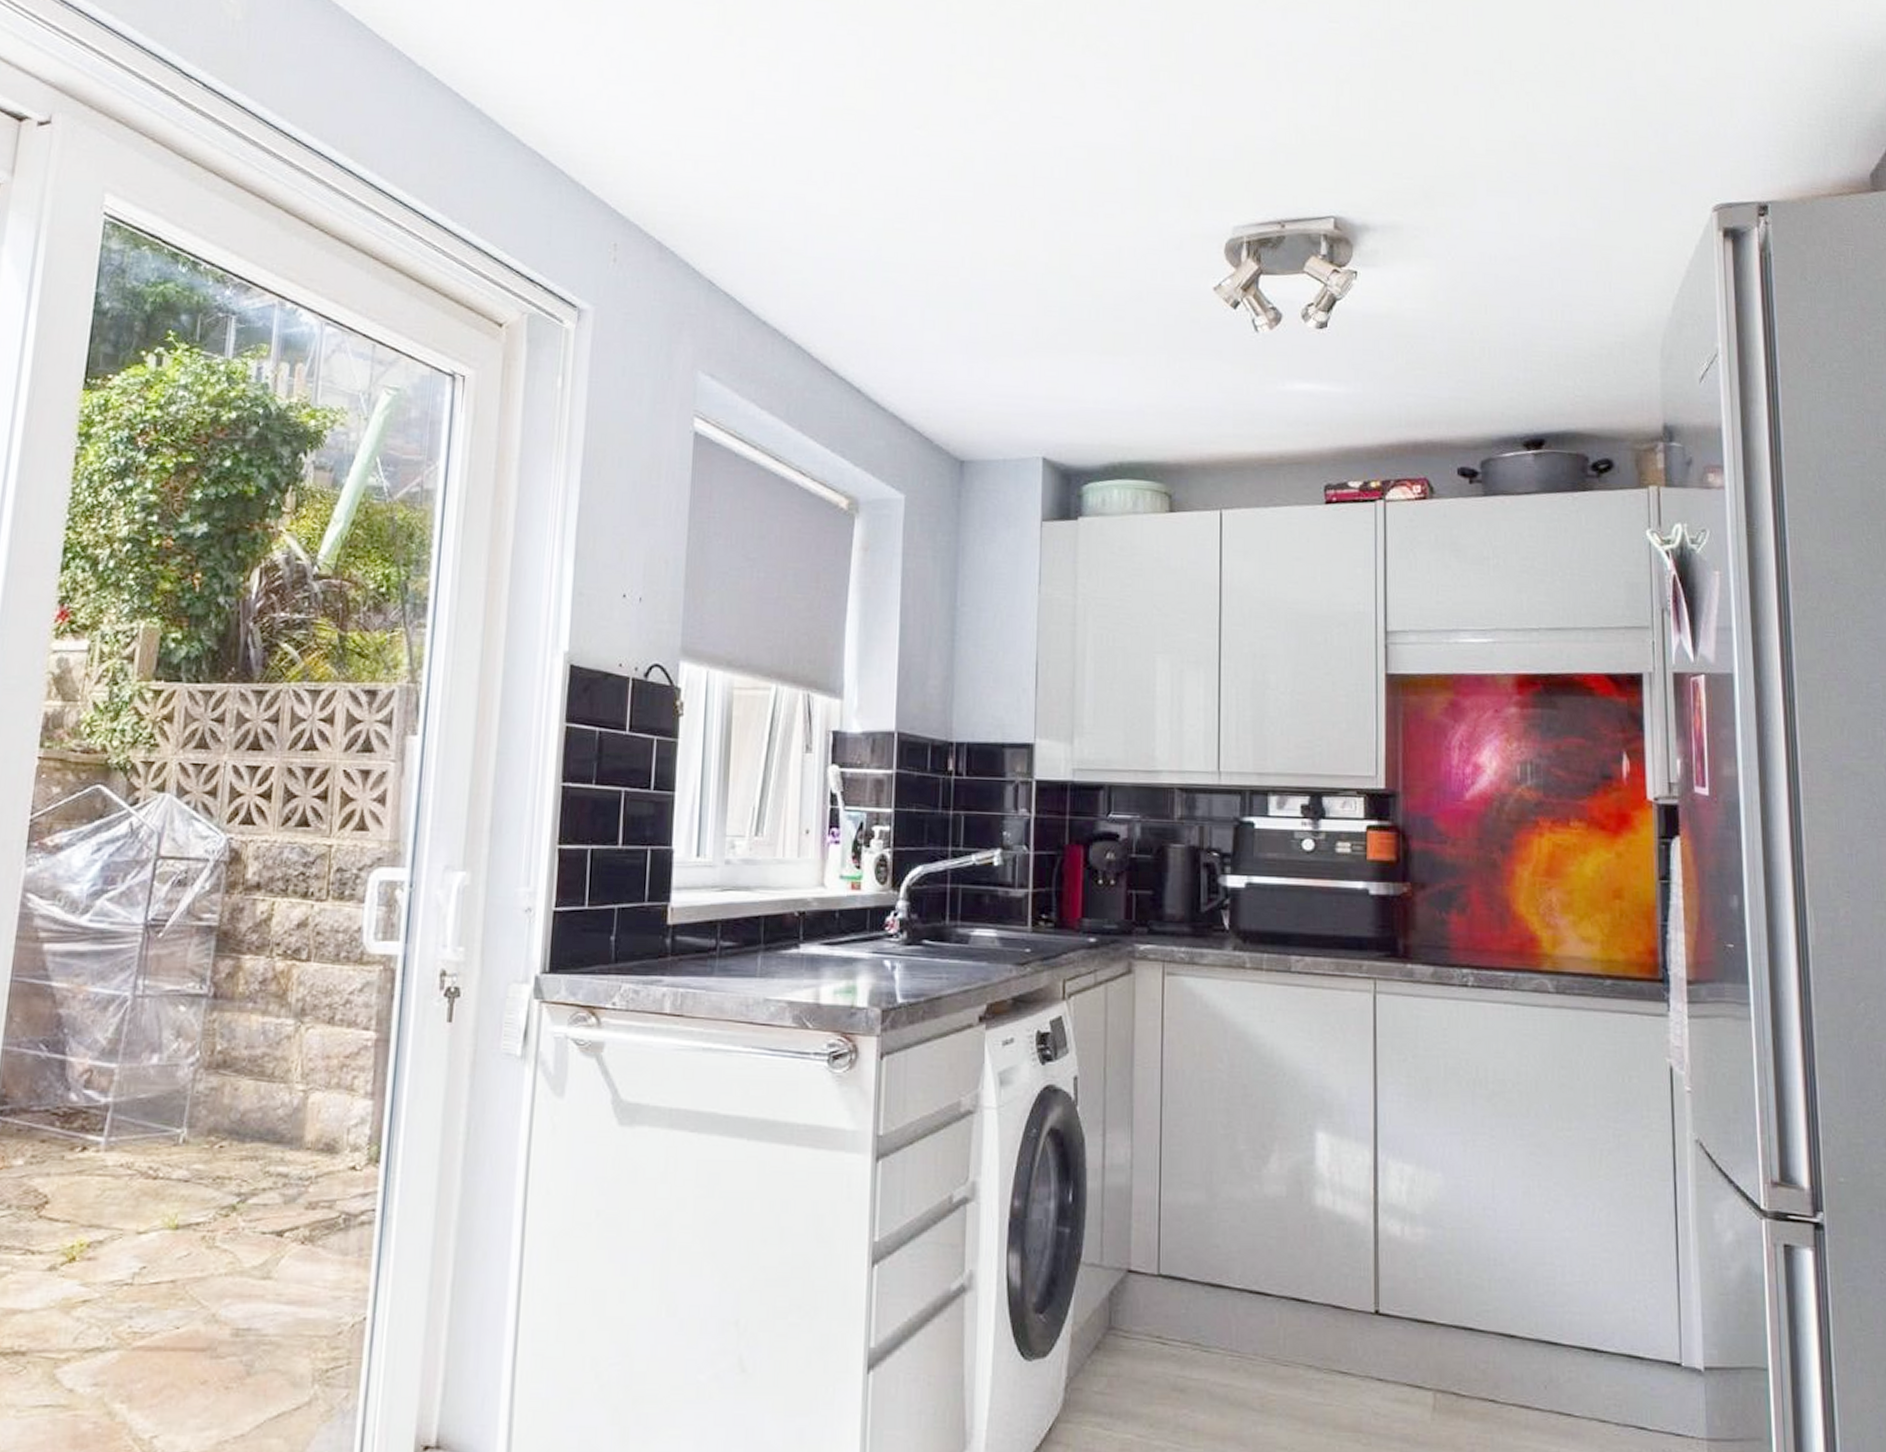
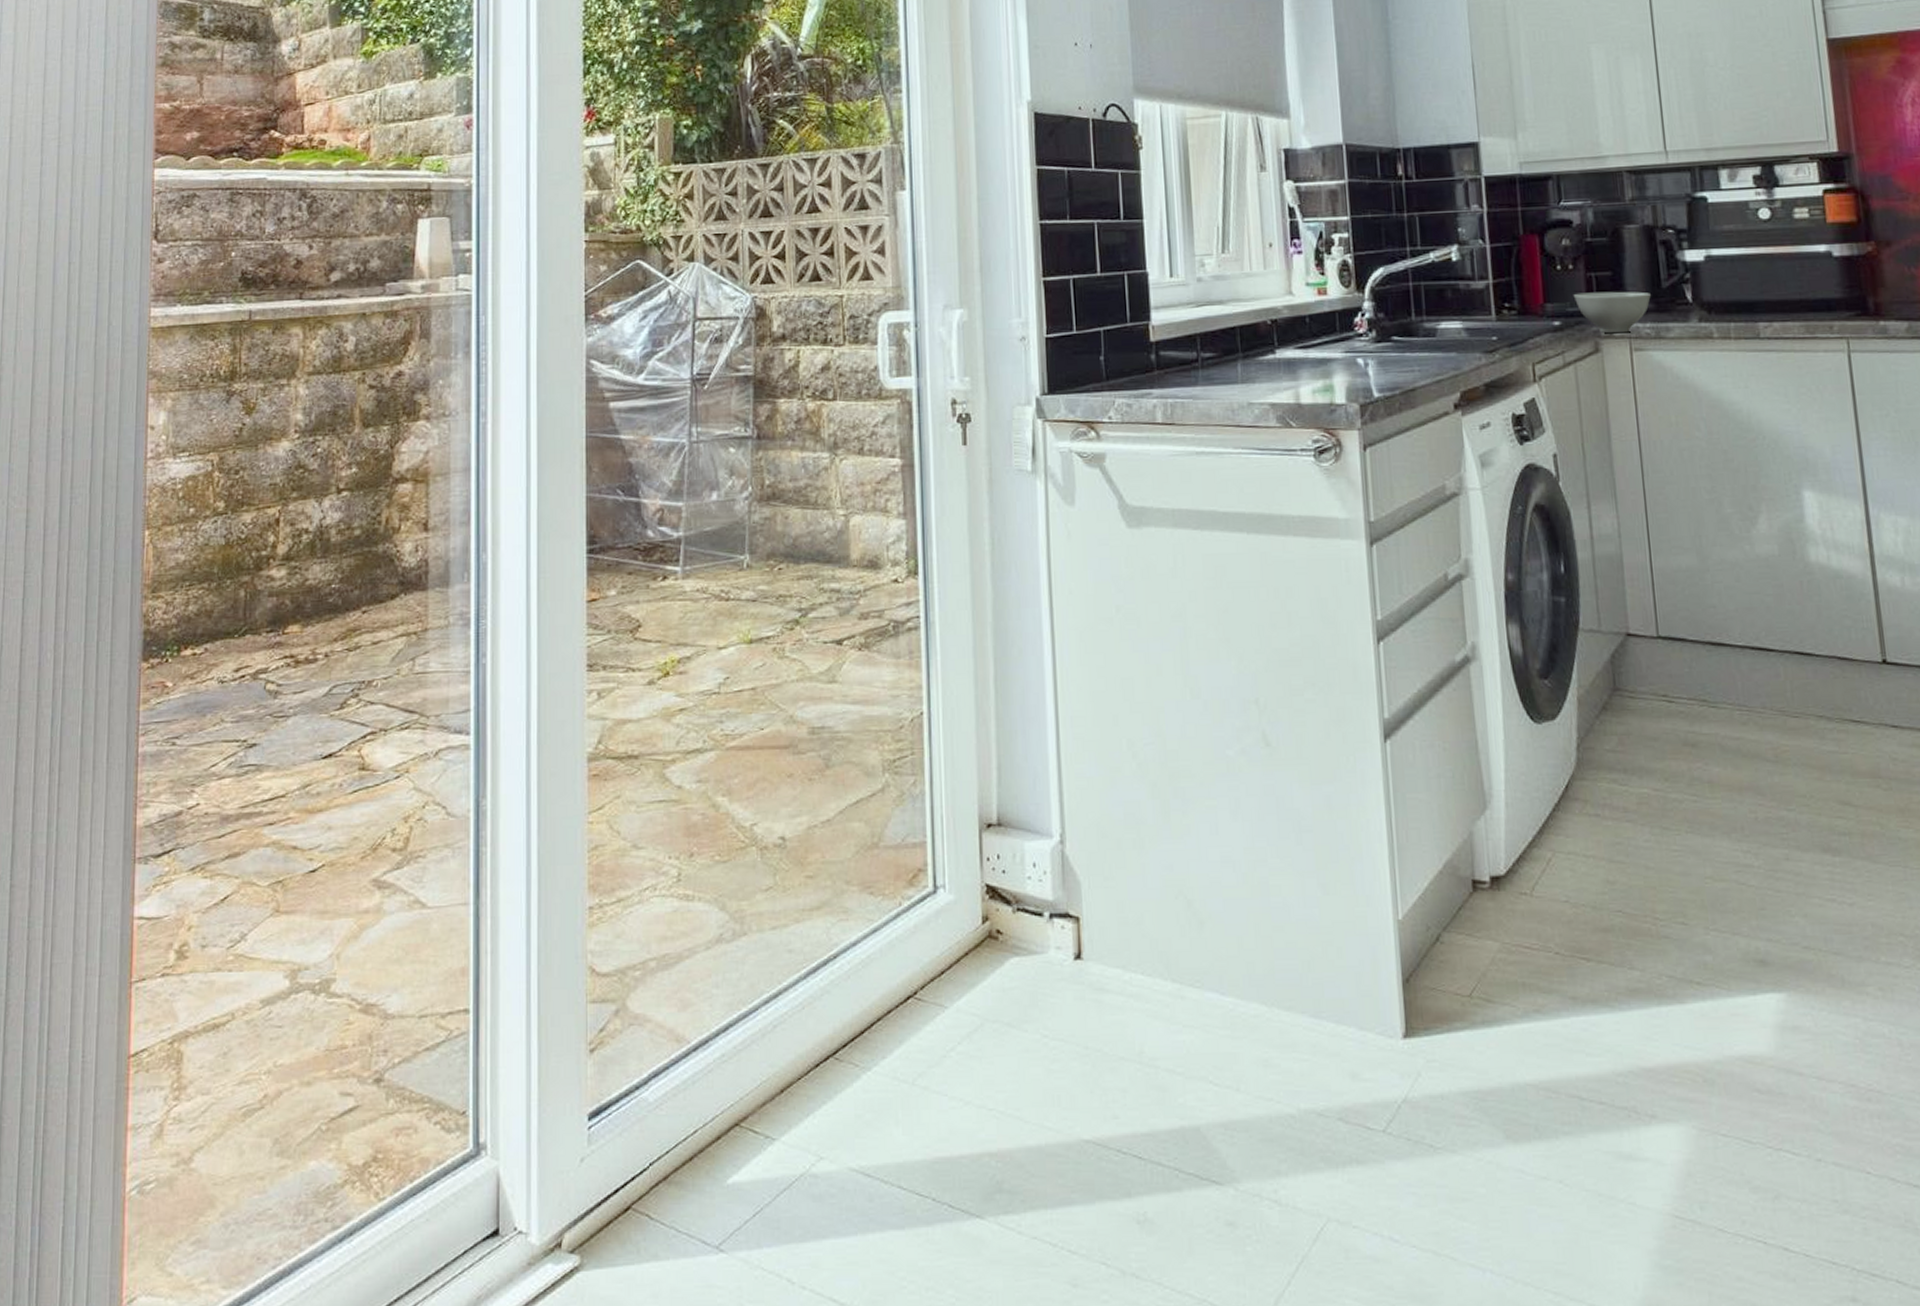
bowl: none [1112,910,1189,956] -> present [1573,291,1651,334]

